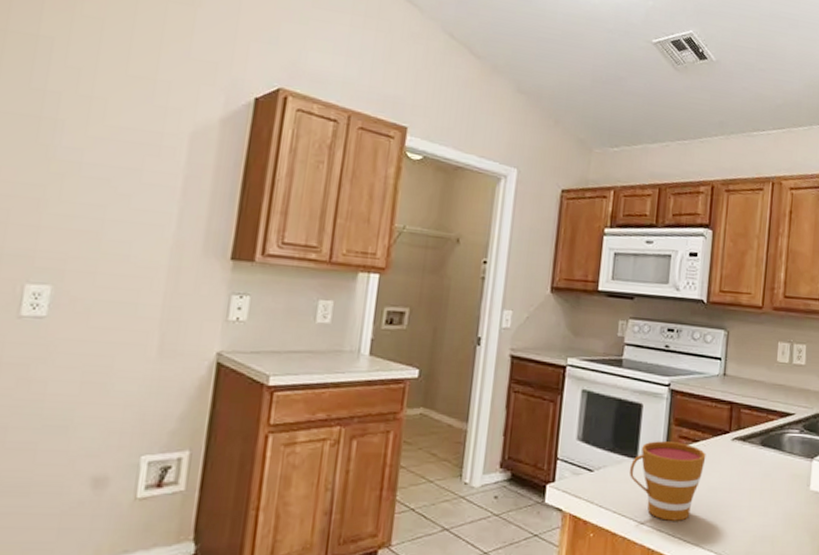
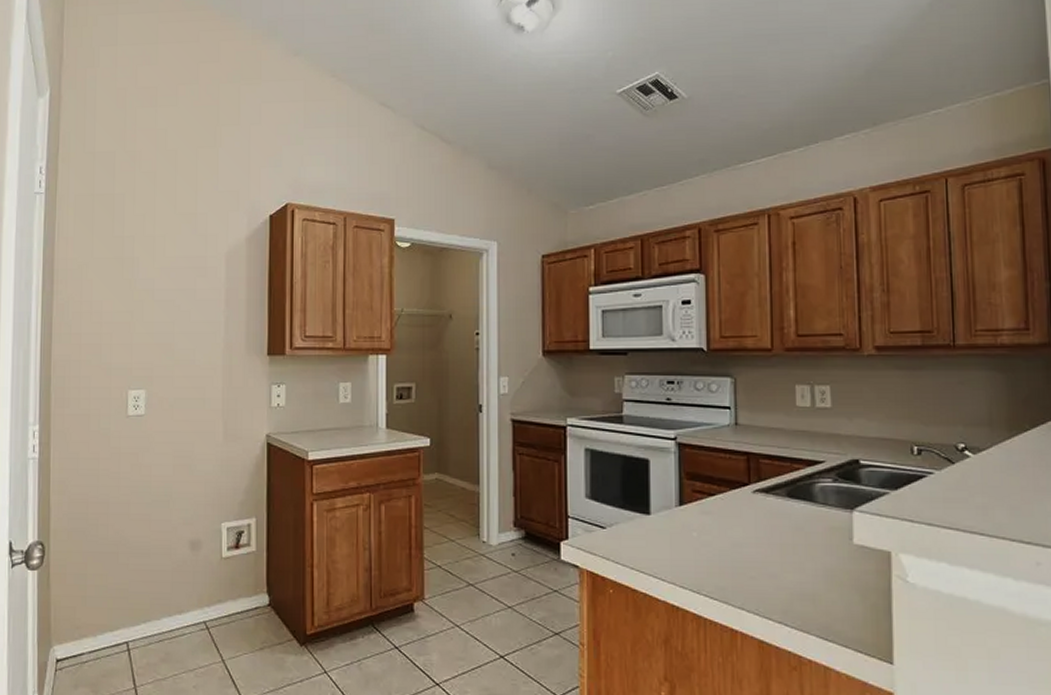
cup: present [630,441,706,521] -> none [644,496,725,578]

